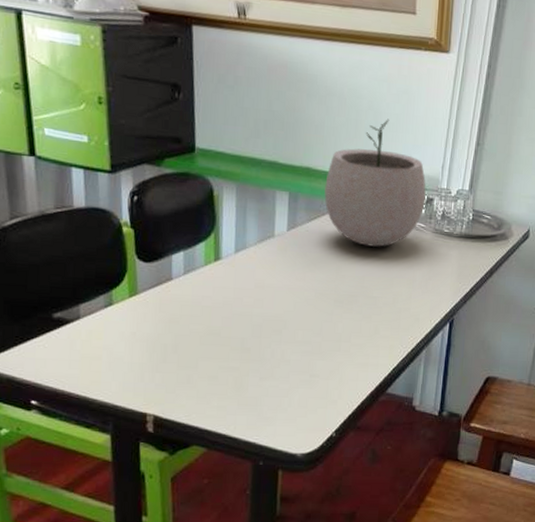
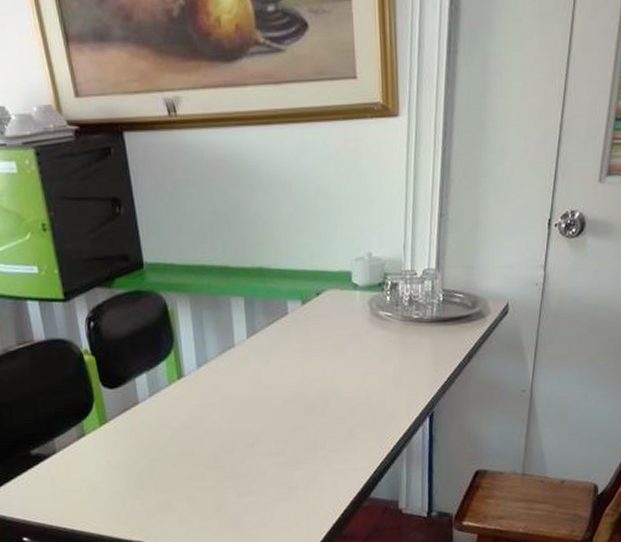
plant pot: present [323,118,426,247] -> none [279,201,389,344]

